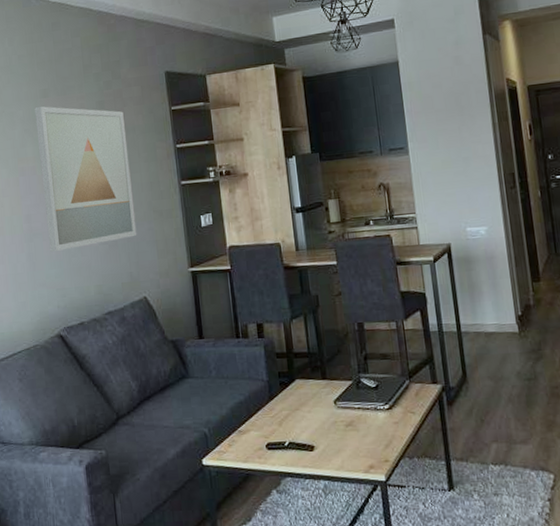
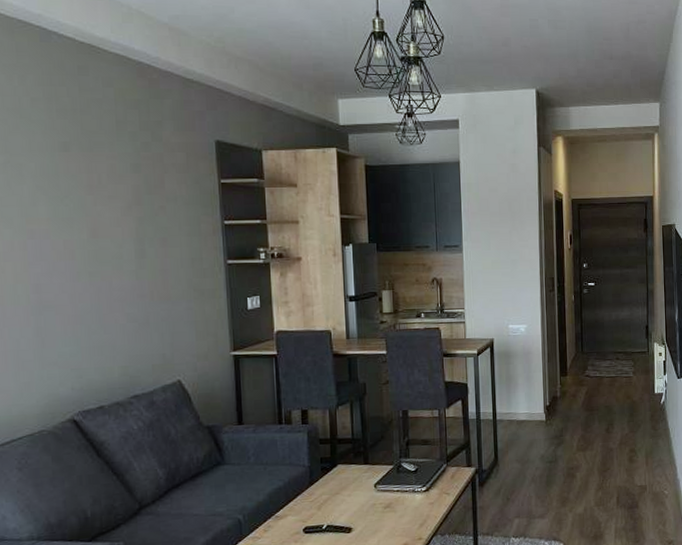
wall art: present [35,106,137,253] -> none [51,160,173,328]

